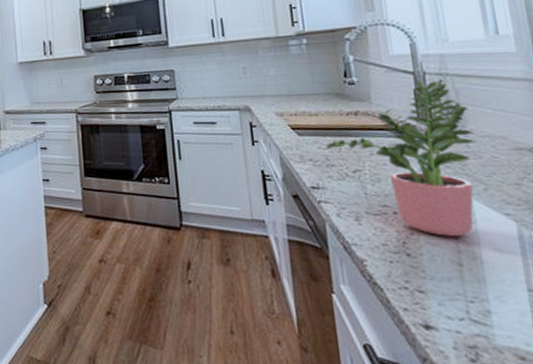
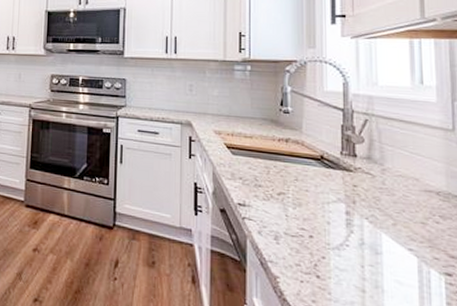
potted plant: present [325,80,478,236] -> none [255,117,393,265]

